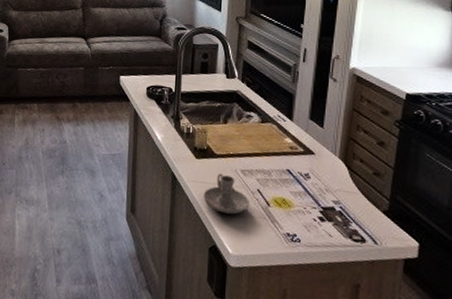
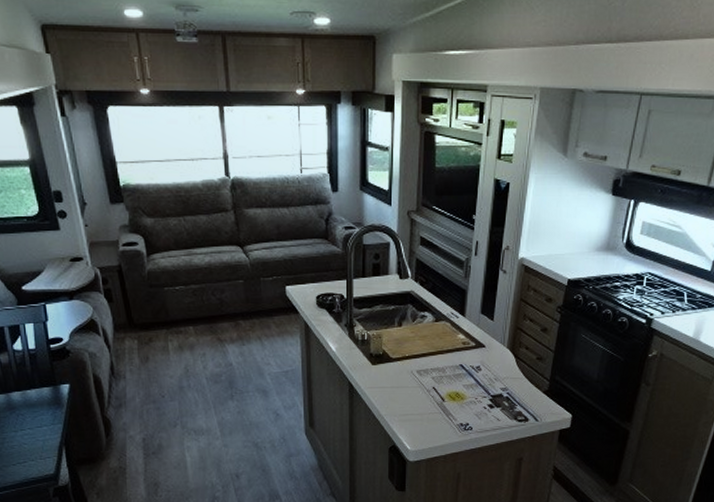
candle holder: present [203,173,249,215] -> none [381,376,425,414]

